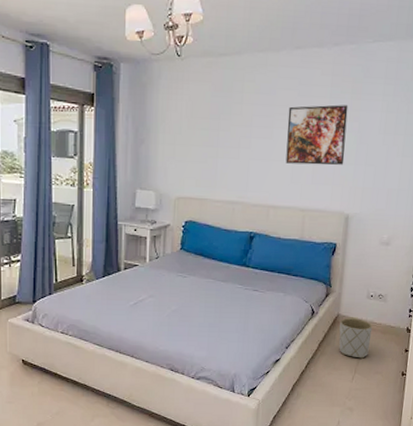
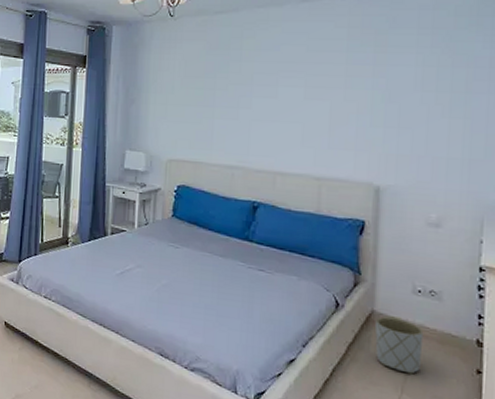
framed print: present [285,104,349,165] -> none [294,59,371,128]

